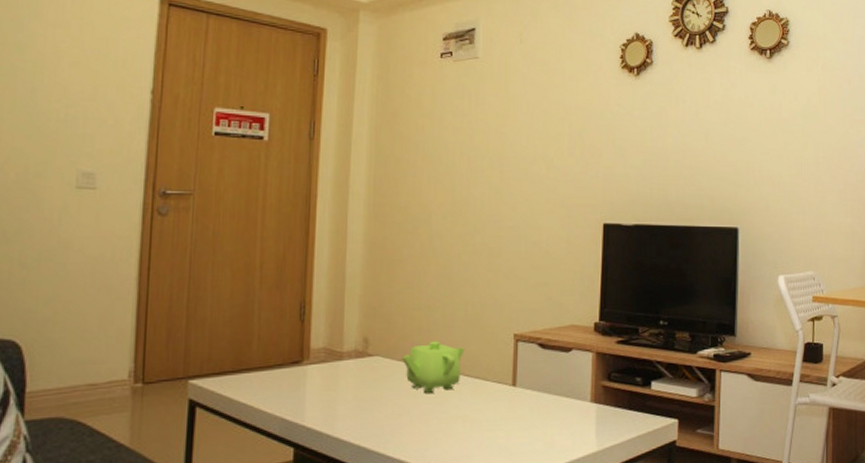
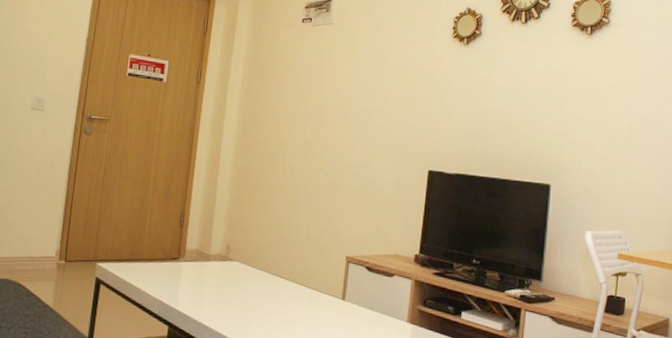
teapot: present [402,341,465,393] -> none [255,254,306,297]

